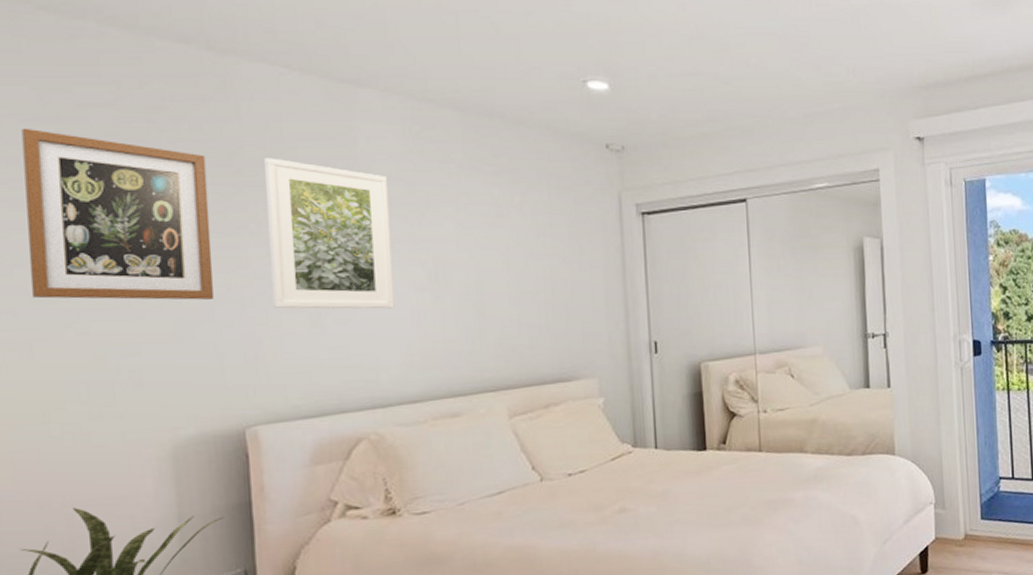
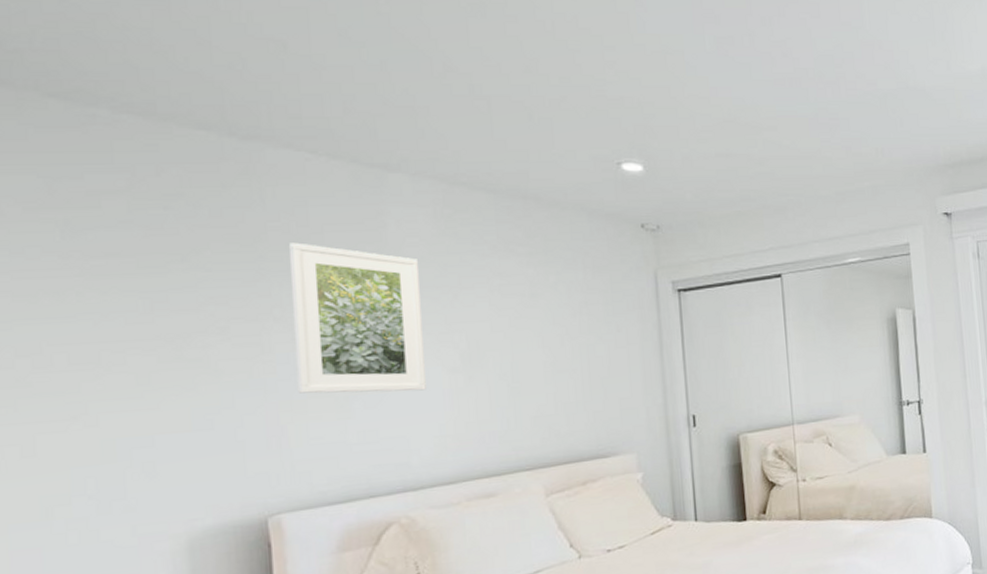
wall art: present [21,128,213,300] -> none [27,216,234,391]

